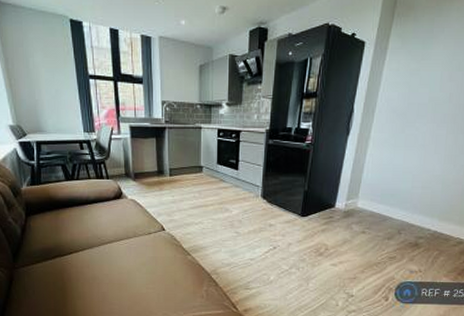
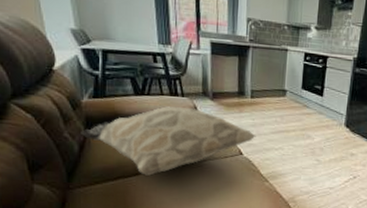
decorative pillow: none [22,189,177,254] -> present [81,106,256,176]

